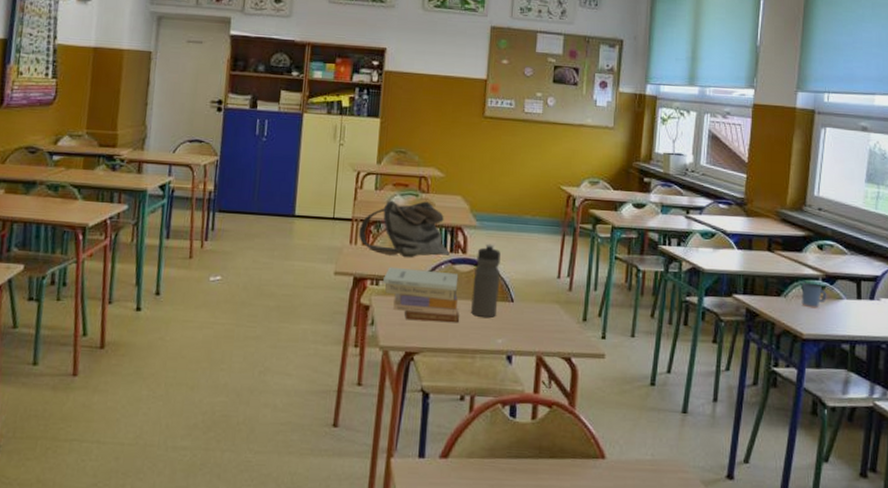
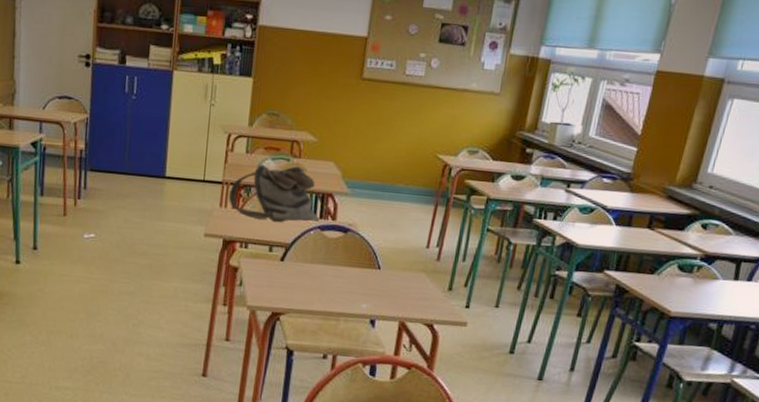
books: present [383,266,460,323] -> none [252,230,327,288]
water bottle: present [471,243,501,319] -> none [337,211,371,284]
mug: present [801,282,827,309] -> none [674,261,703,288]

